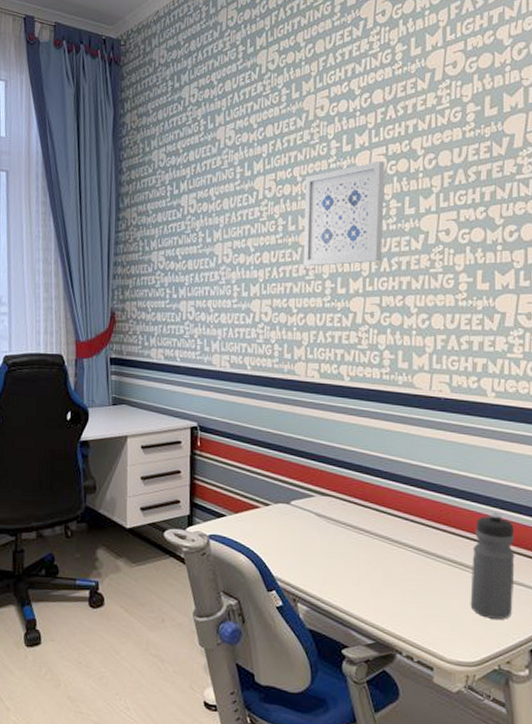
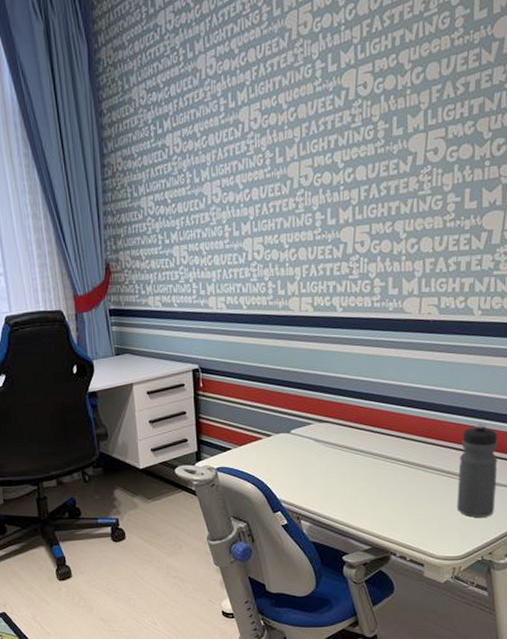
wall art: present [303,160,385,267] -> none [291,79,372,200]

